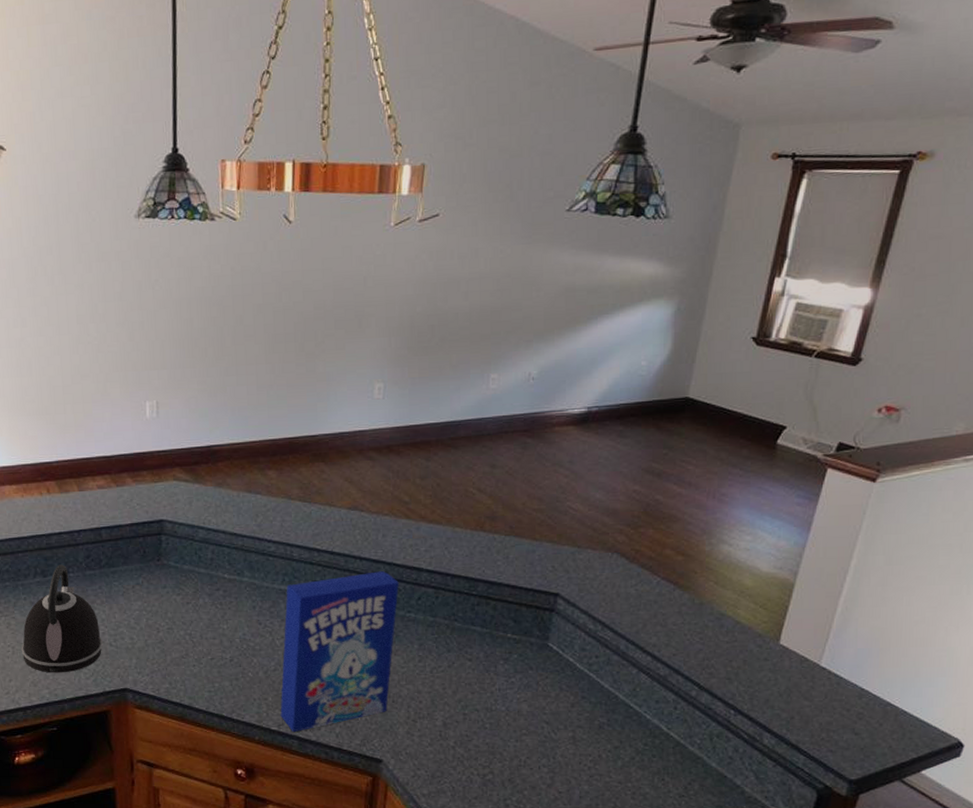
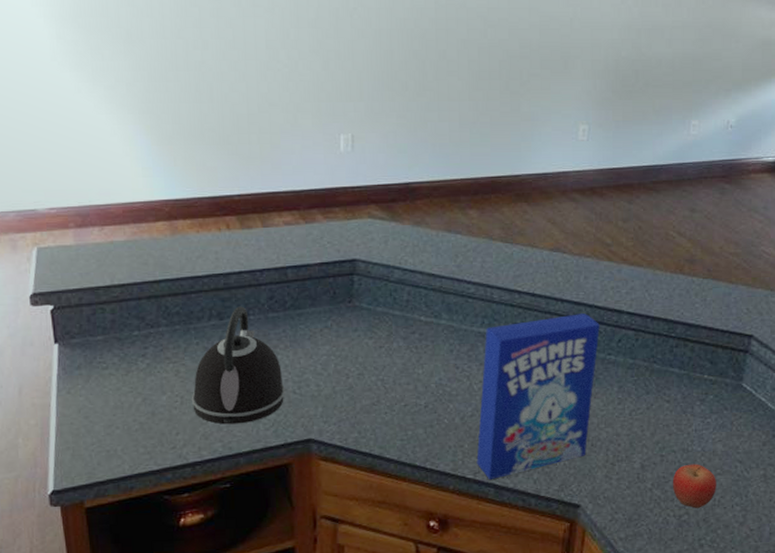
fruit: none [475,723,522,768] -> present [672,464,716,508]

